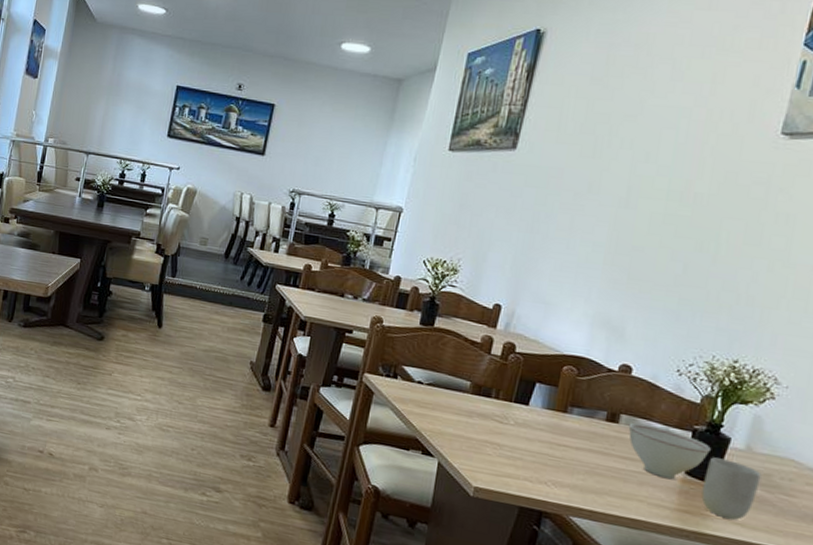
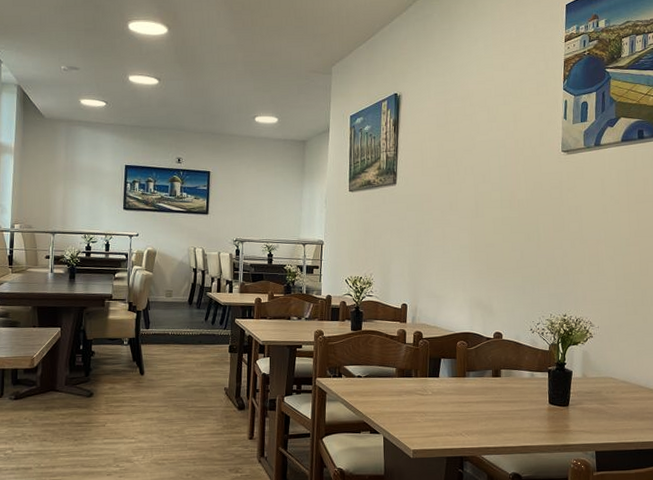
bowl: present [628,422,711,480] -> none [507,373,562,411]
cup: present [701,457,762,520] -> none [561,387,596,430]

